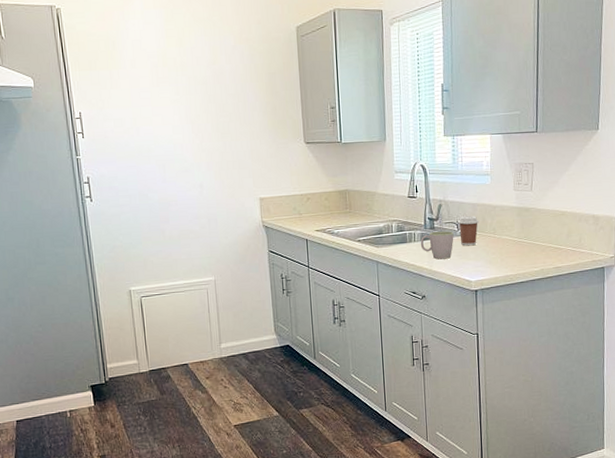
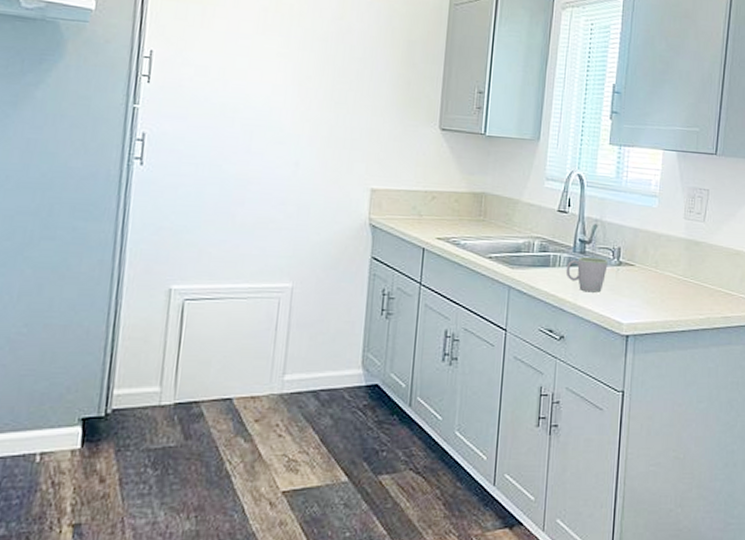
coffee cup: present [458,216,479,245] -> none [614,242,640,279]

